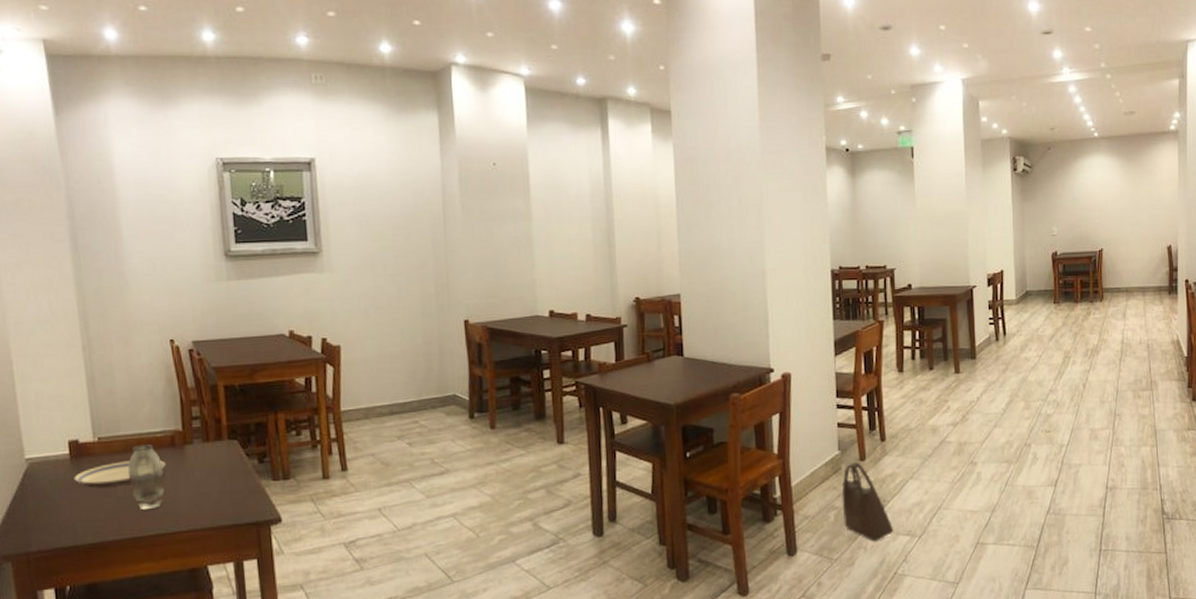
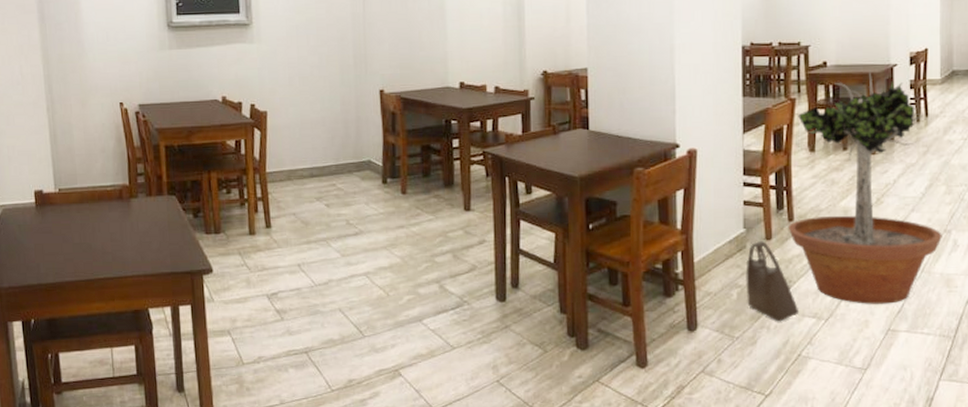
plate: present [73,460,166,488] -> none [38,211,115,233]
vase: present [128,444,165,509] -> none [83,197,114,255]
potted tree: none [881,290,1023,519] -> present [789,69,942,304]

